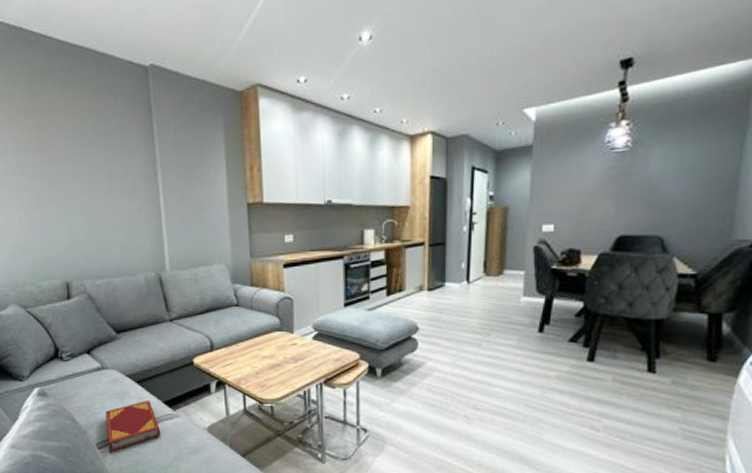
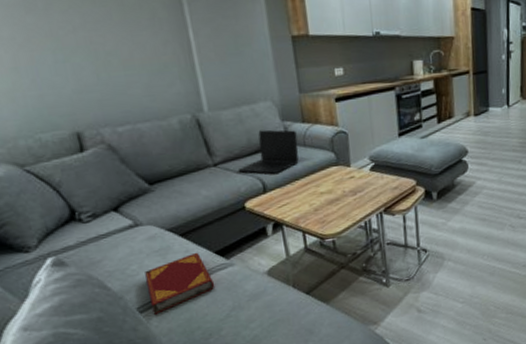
laptop: none [190,291,245,333] -> present [237,129,299,174]

